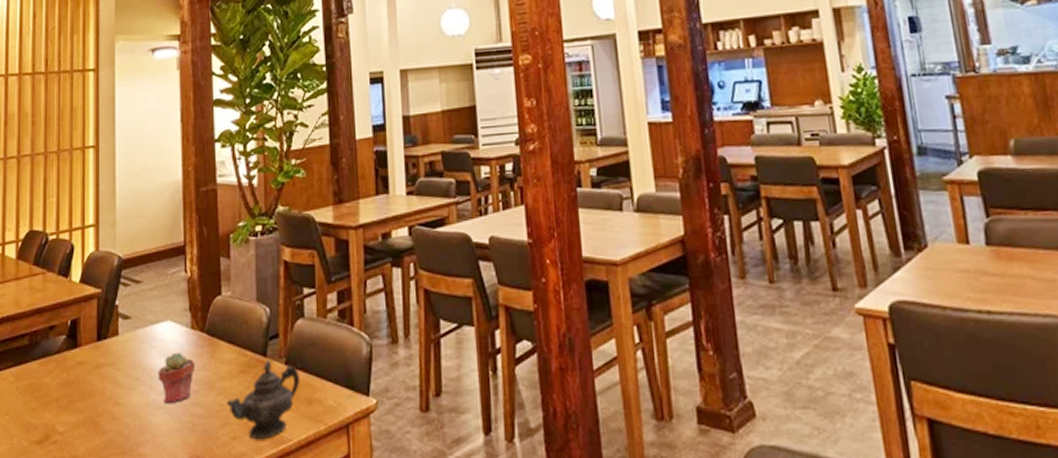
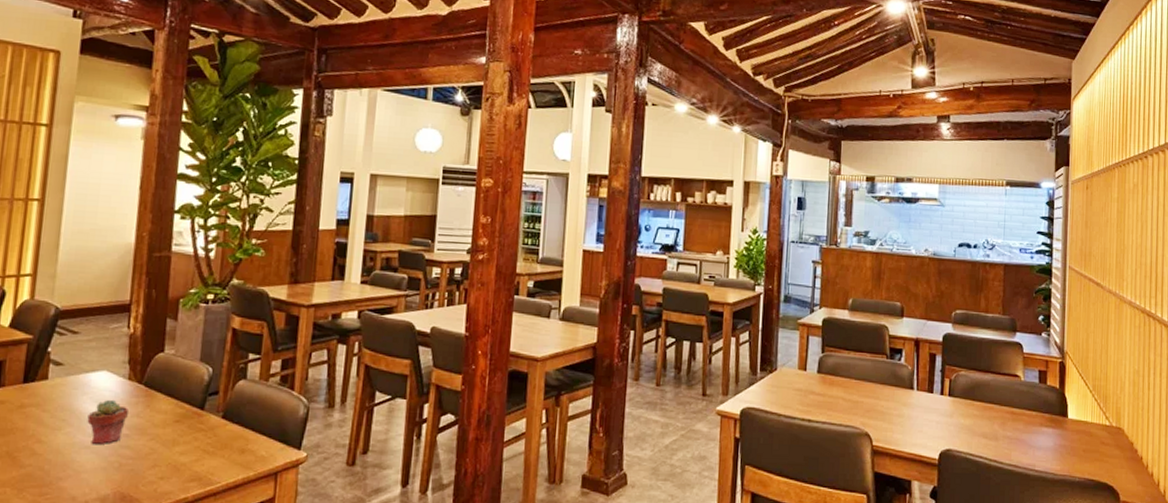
teapot: present [227,360,300,440] -> none [157,413,235,481]

